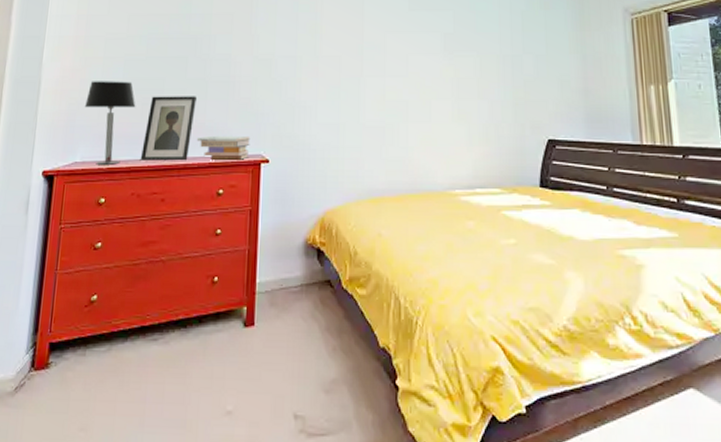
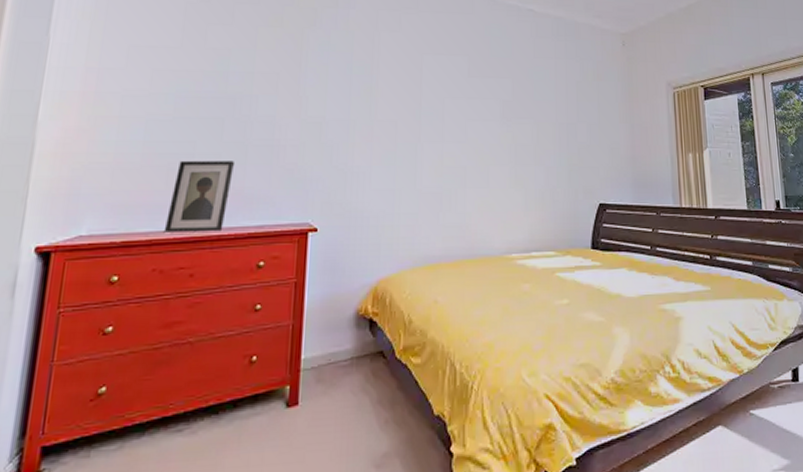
table lamp: present [85,81,136,165] -> none [94,143,160,238]
books: present [196,135,251,161] -> none [233,203,297,231]

